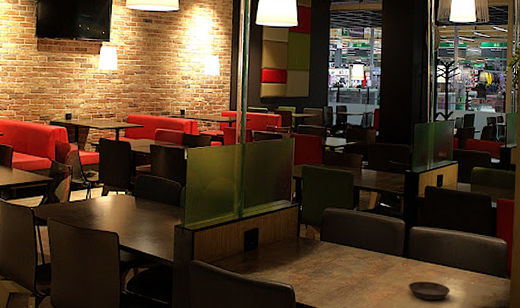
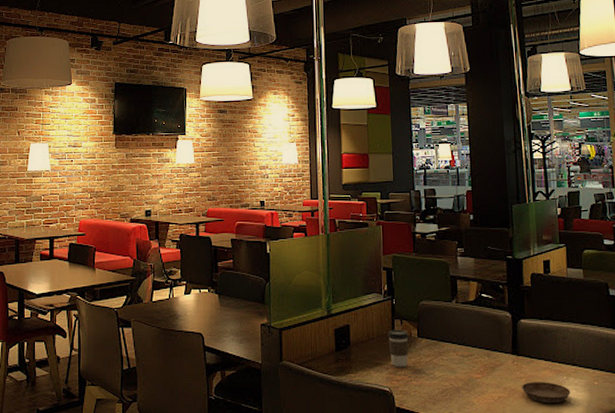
coffee cup: none [293,233,312,267] -> present [388,329,409,367]

